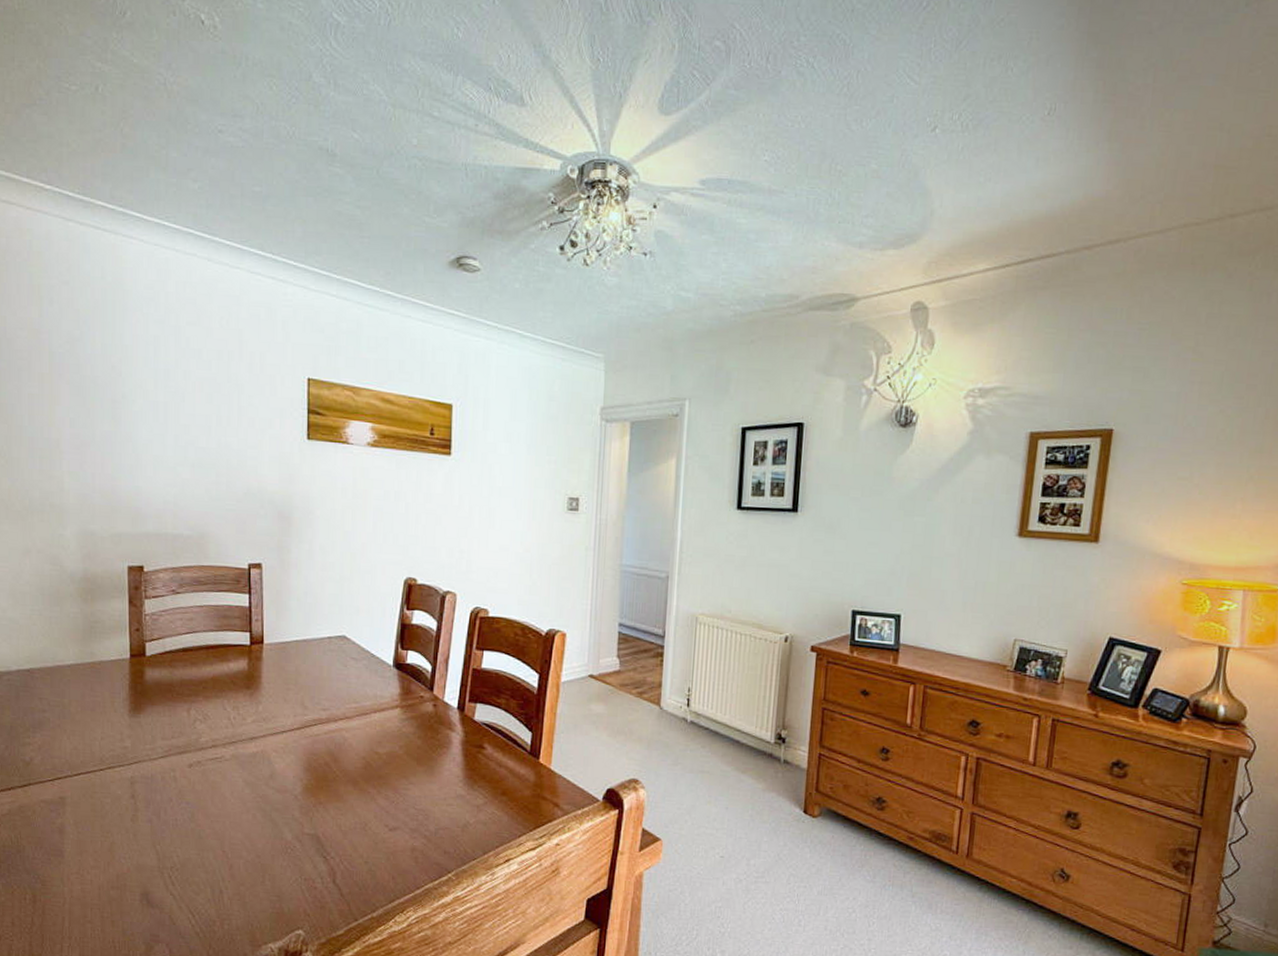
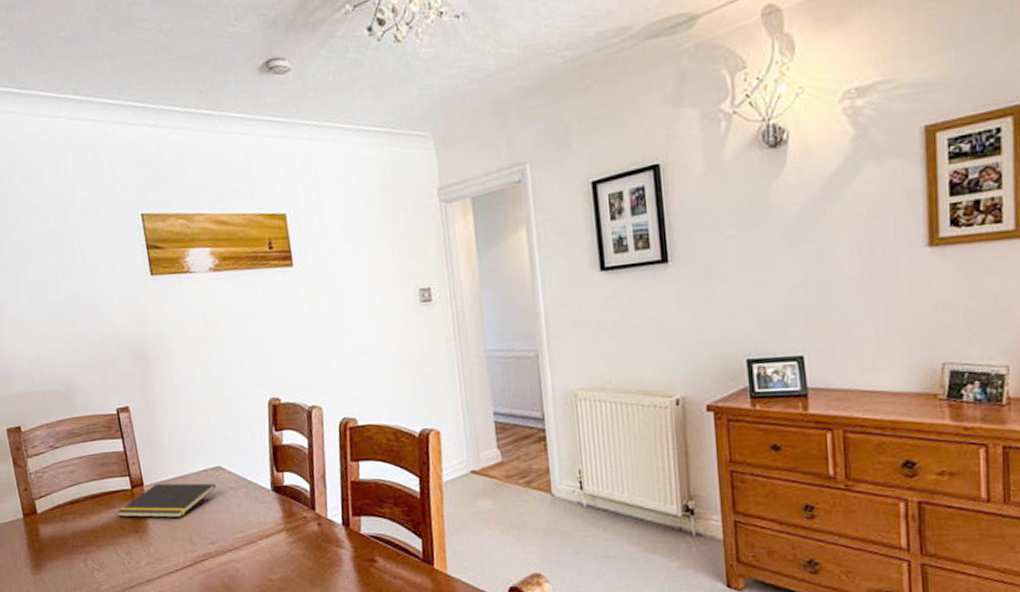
notepad: none [231,643,338,681] -> present [117,483,217,518]

